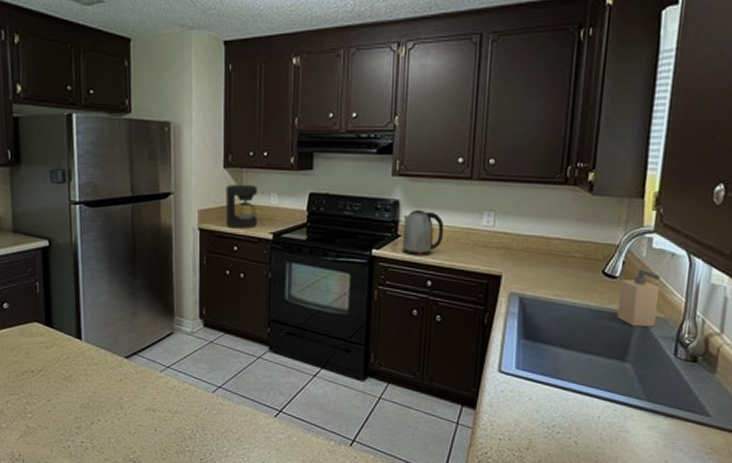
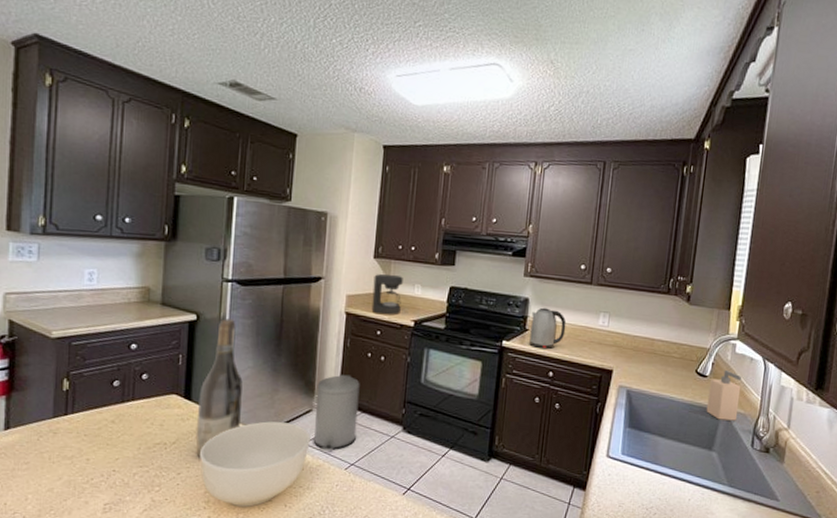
wine bottle: none [60,242,103,384] -> present [195,318,243,457]
bowl: none [66,346,174,433] -> present [199,421,311,508]
pedal bin: none [176,294,221,374] -> present [313,374,360,451]

